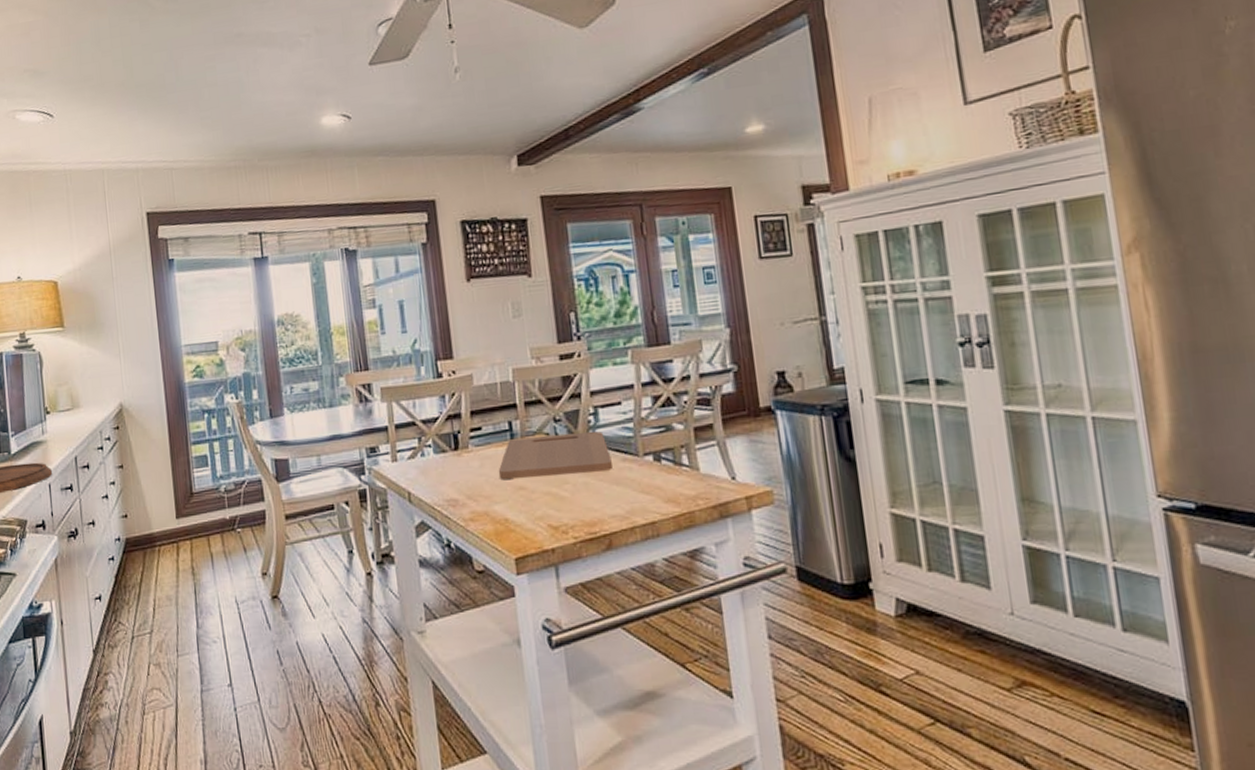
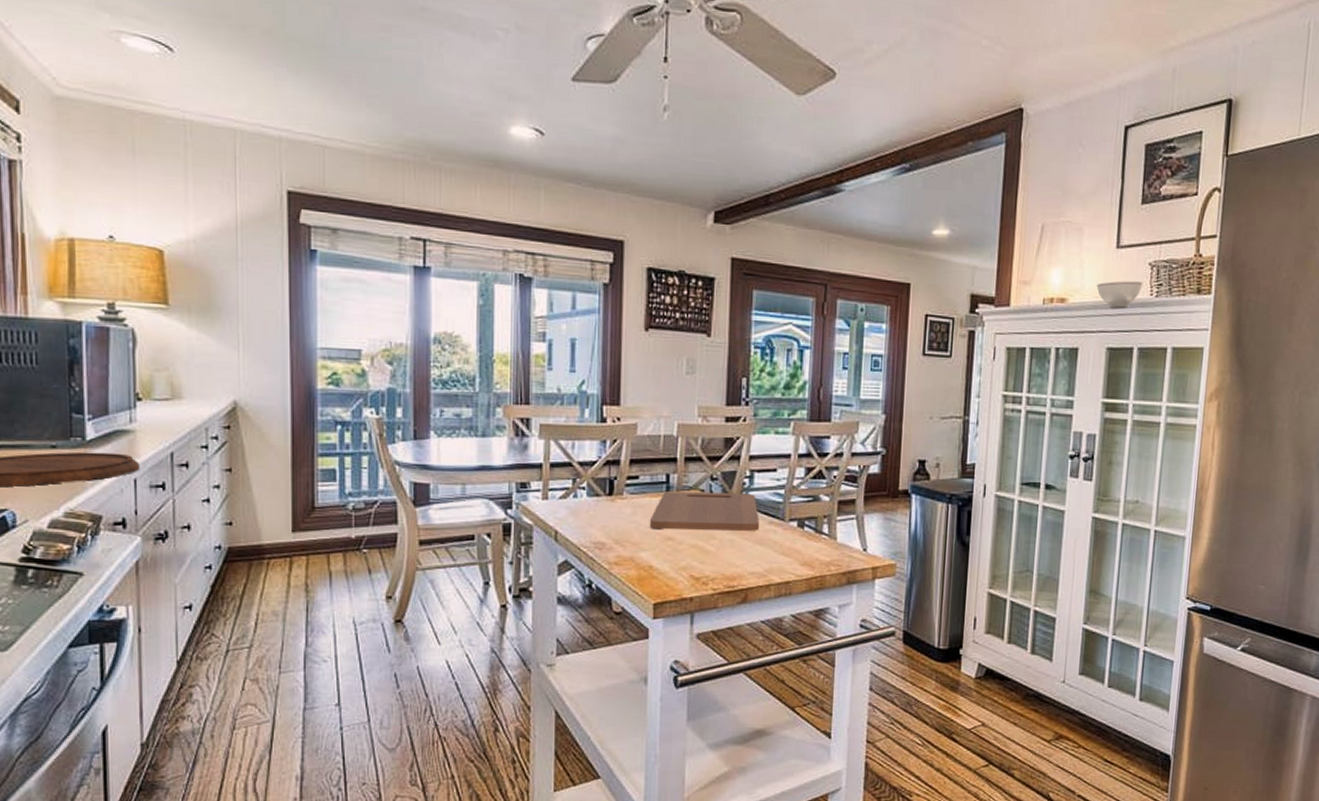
bowl: none [949,135,1007,172] -> present [1096,280,1143,309]

